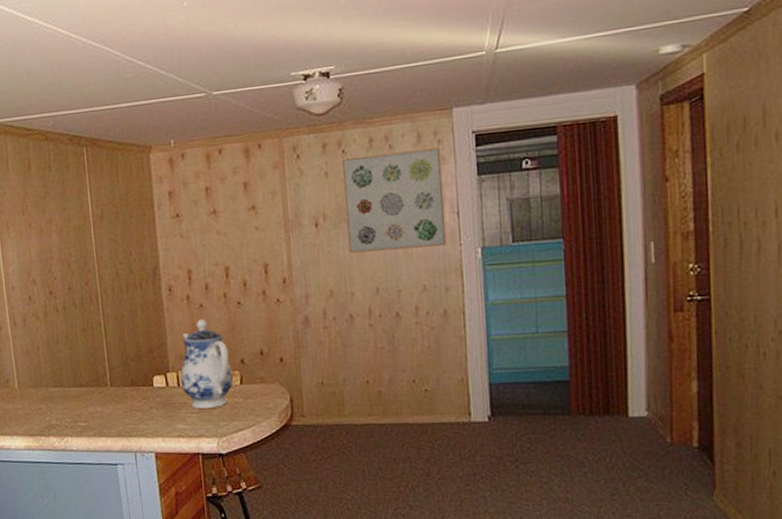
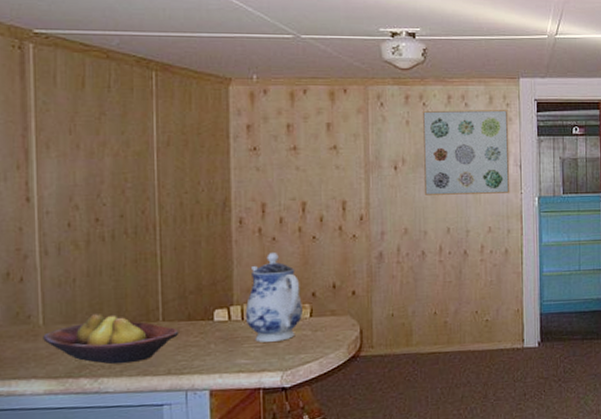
fruit bowl: none [19,379,126,425] -> present [43,314,180,365]

